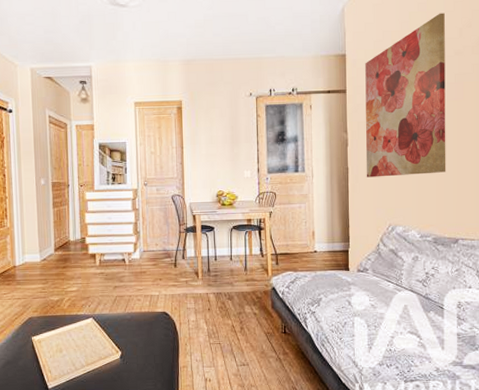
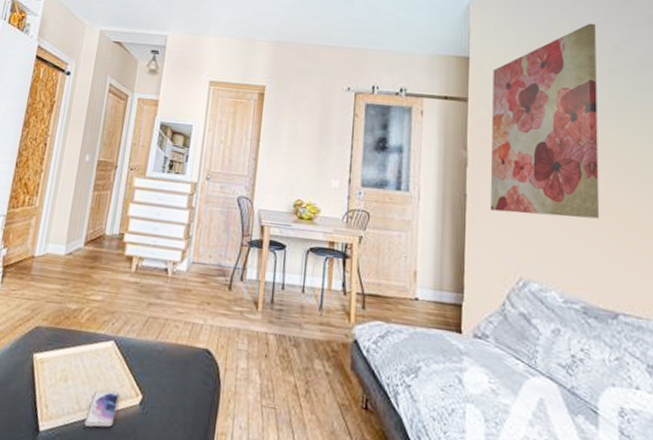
smartphone: none [81,352,104,379] -> present [84,390,120,427]

